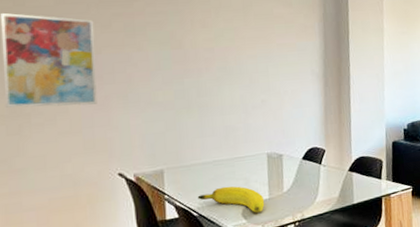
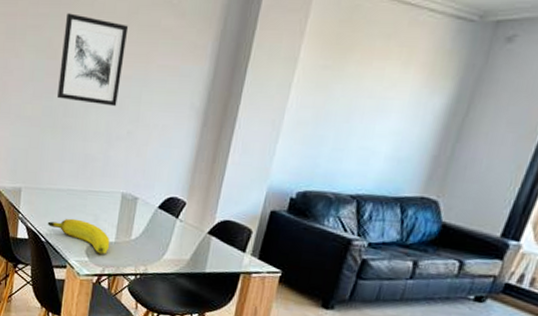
wall art: none [185,9,248,82] -> present [57,13,129,107]

